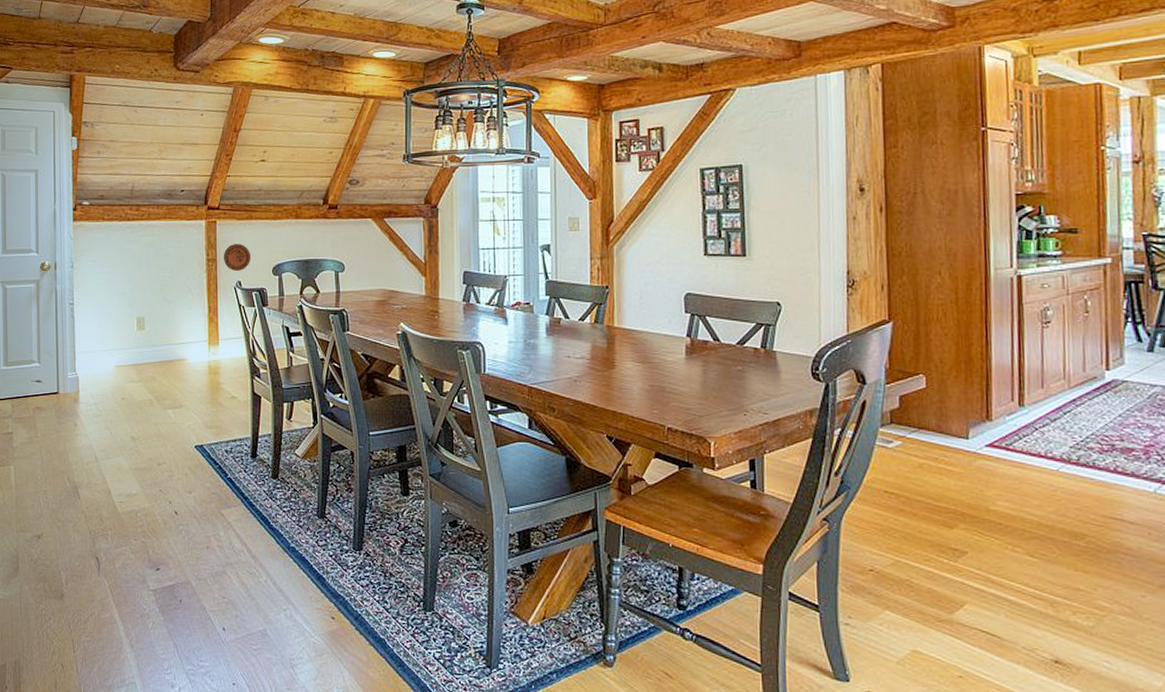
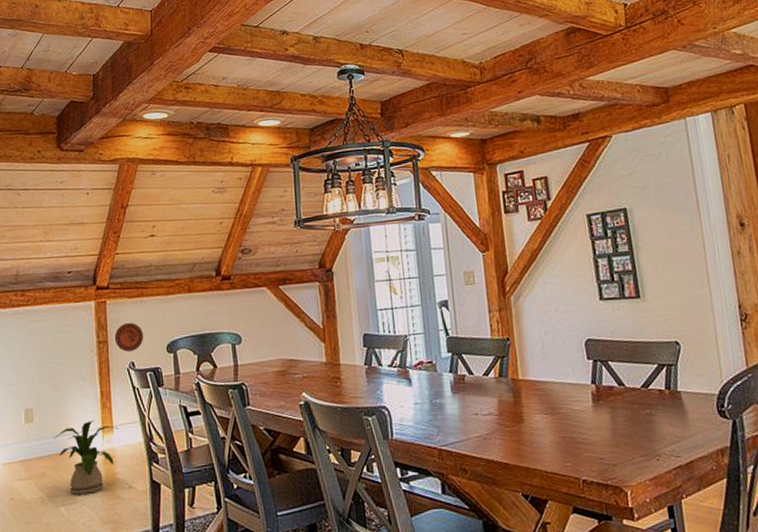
house plant: none [163,333,224,401] -> present [54,420,118,496]

